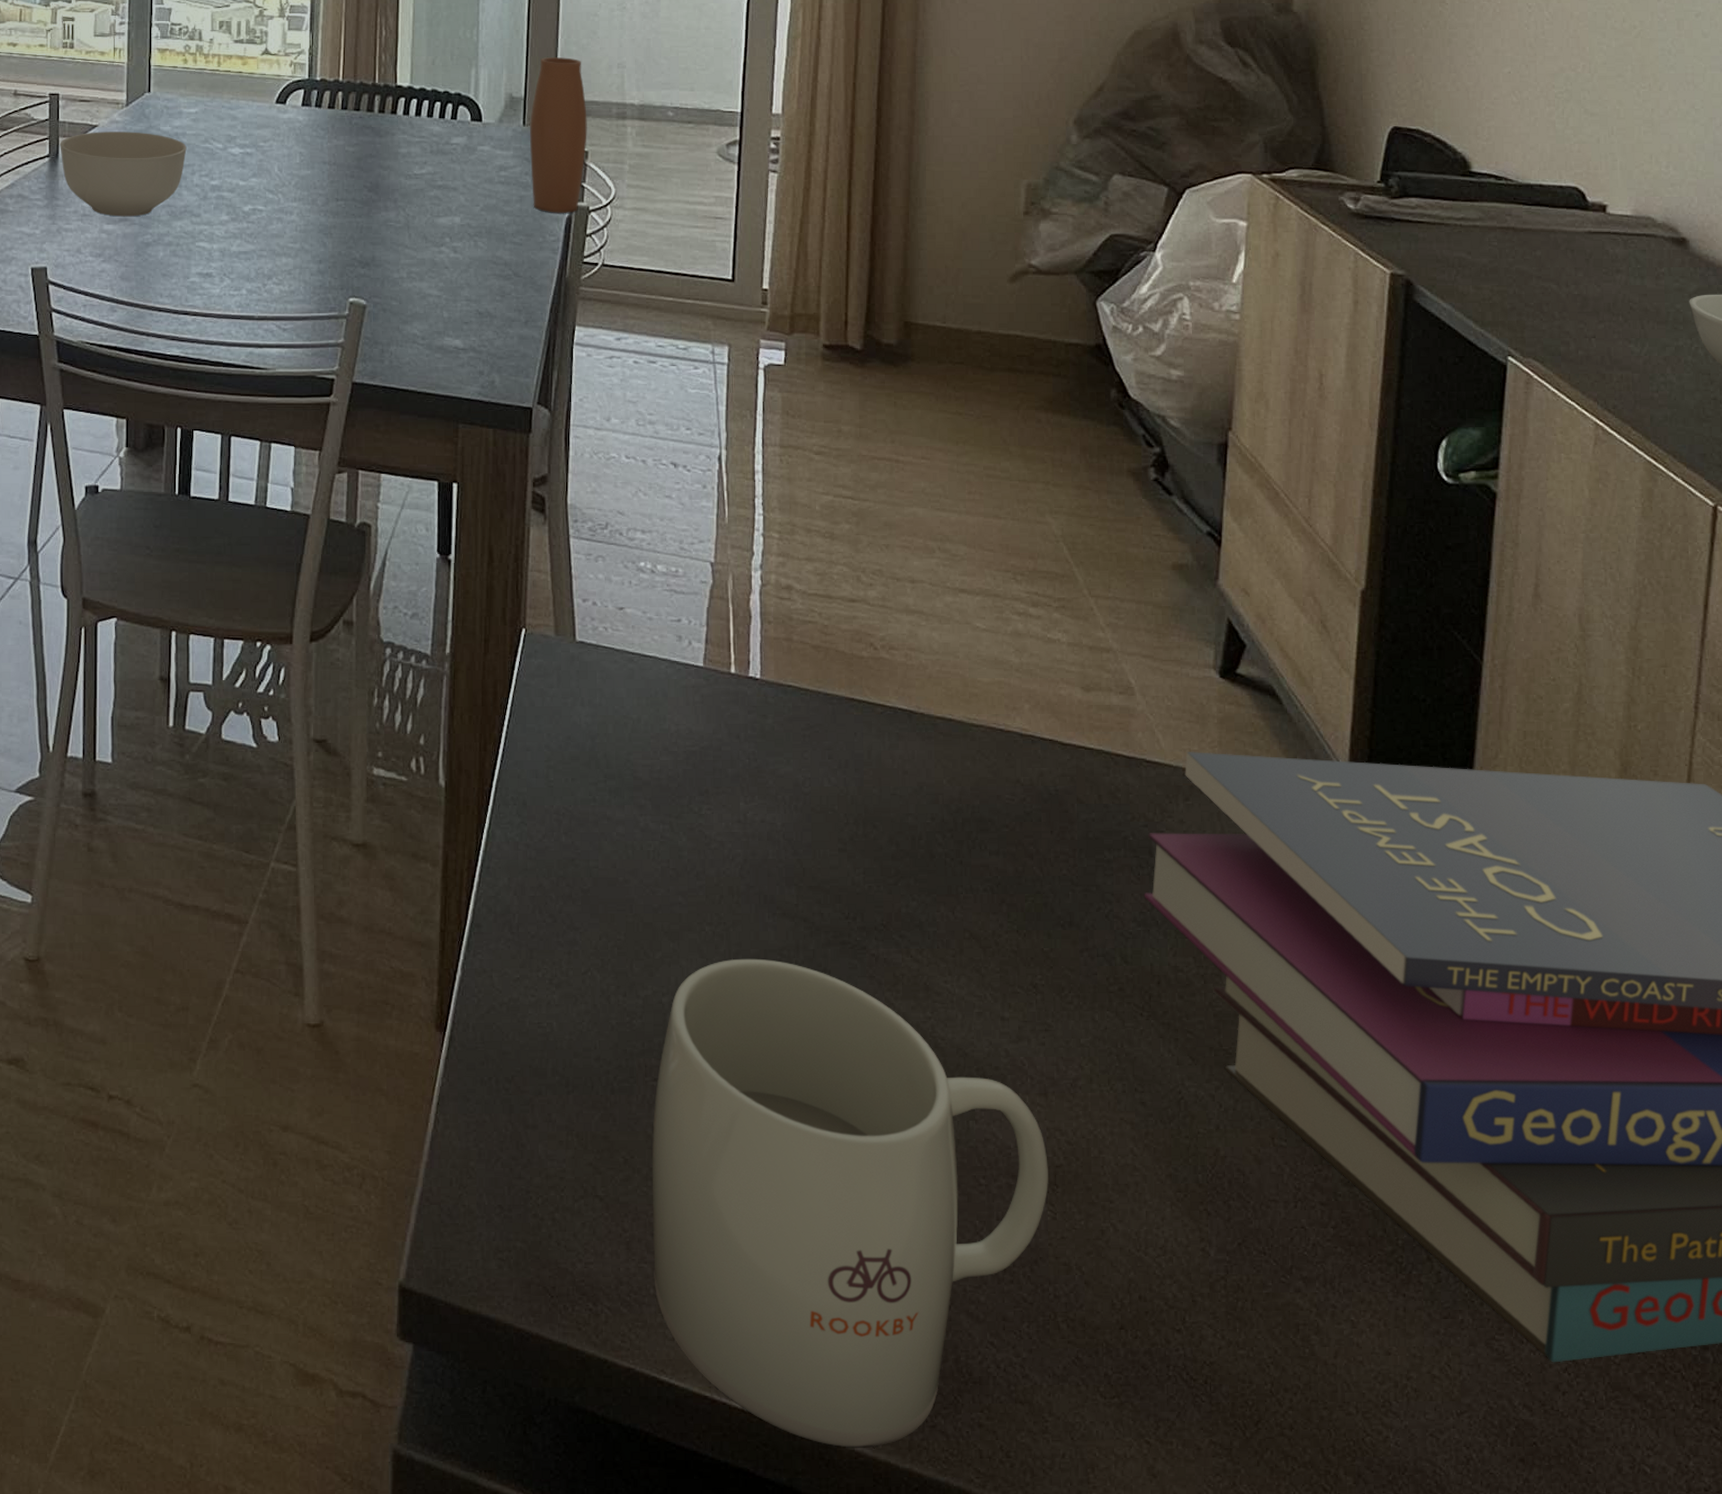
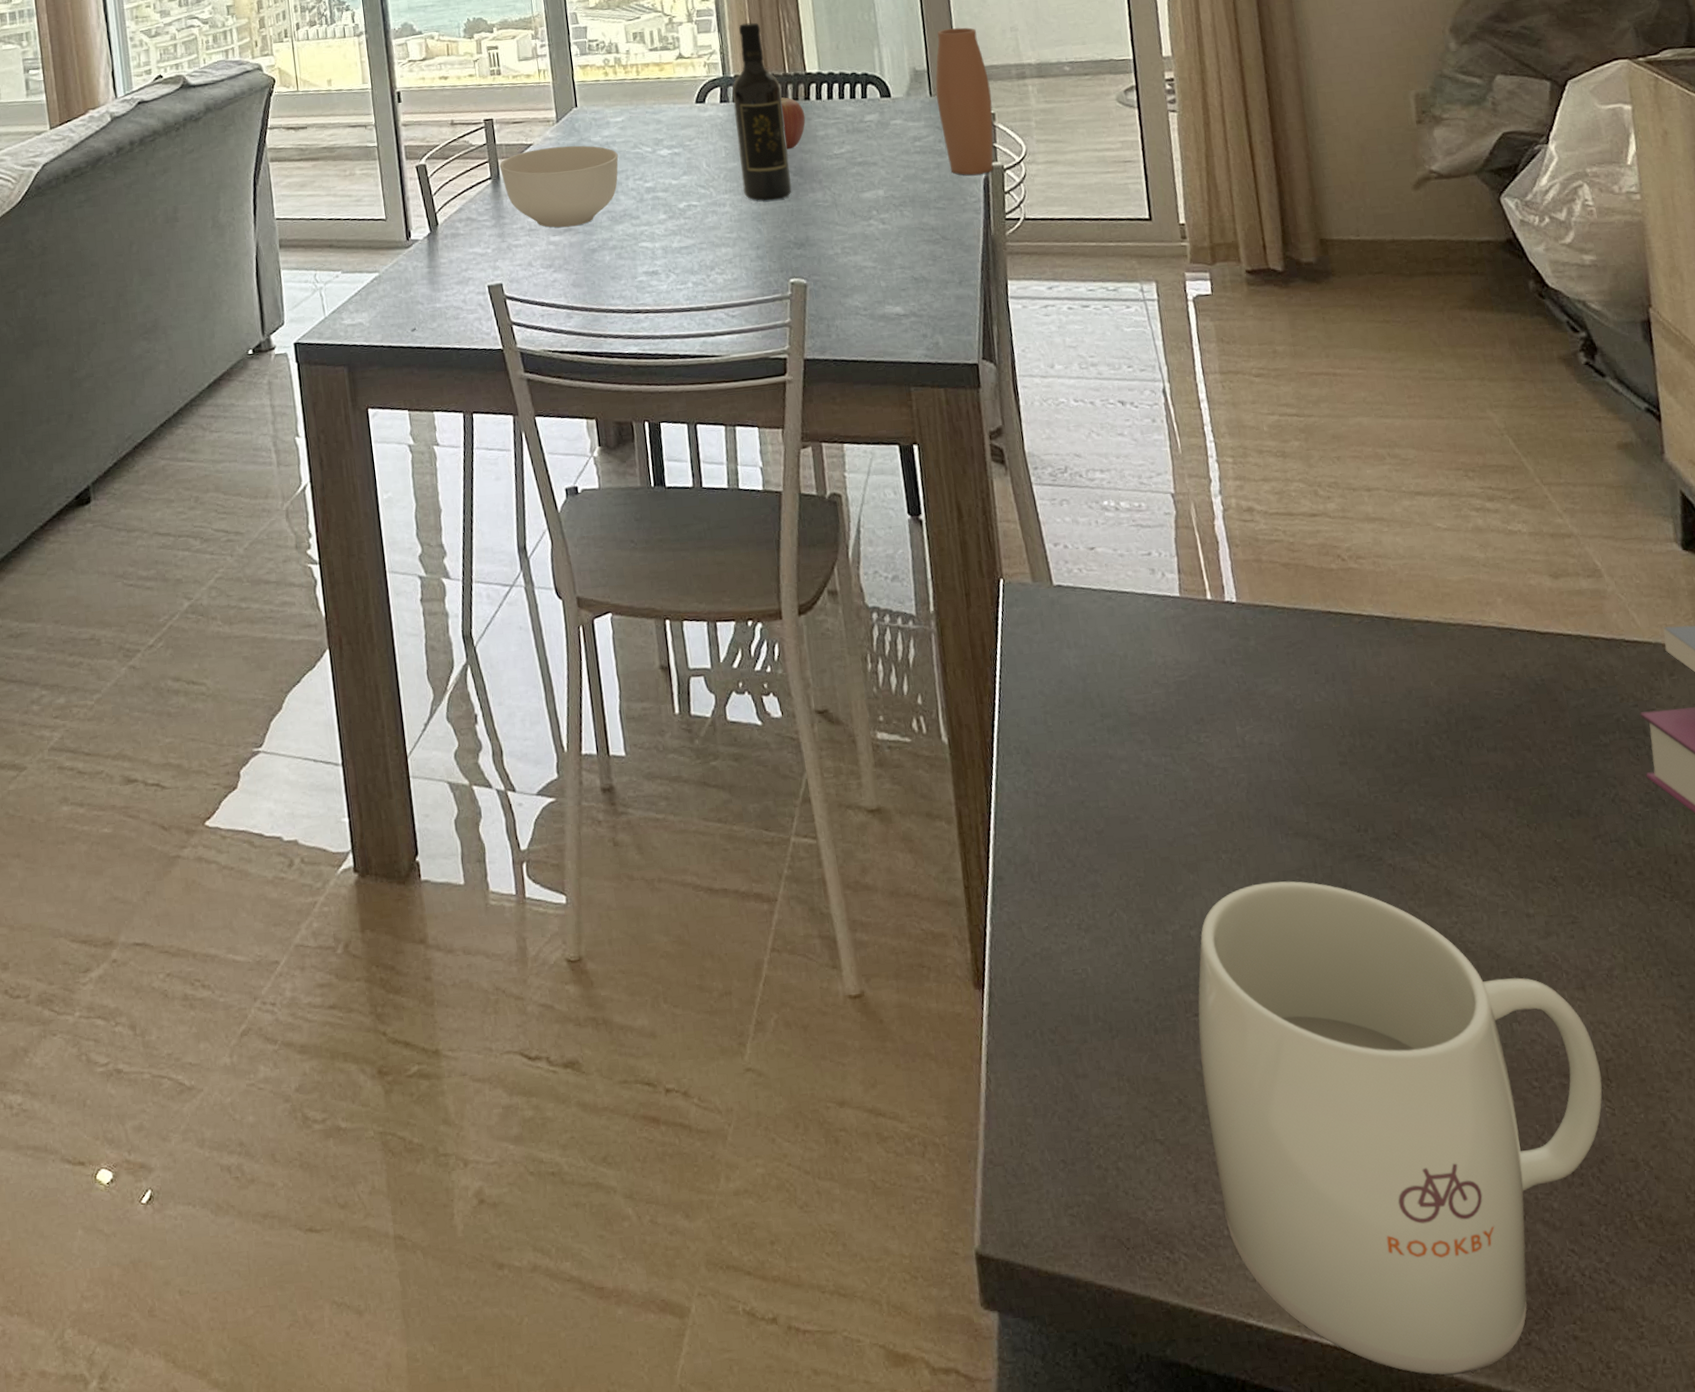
wine bottle: none [313,25,367,214] -> present [732,22,792,202]
fruit: none [364,108,389,163] -> present [781,97,806,150]

